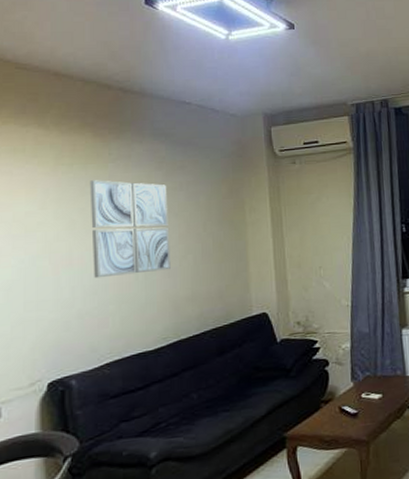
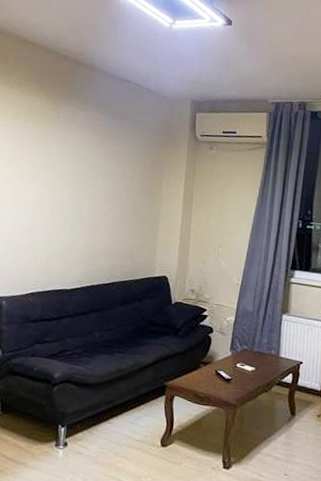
wall art: present [89,180,171,279] -> none [31,137,101,224]

